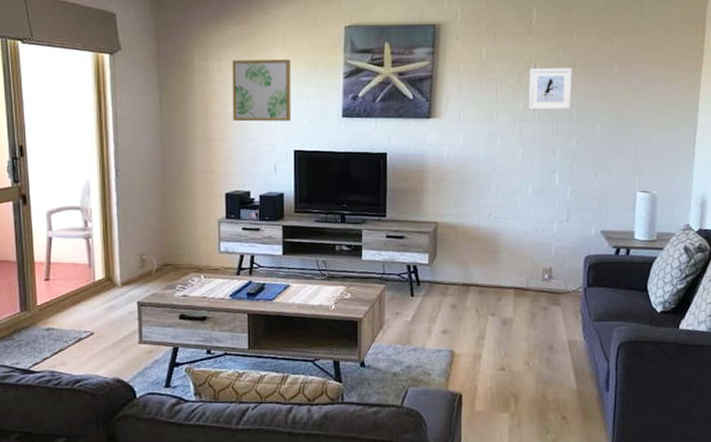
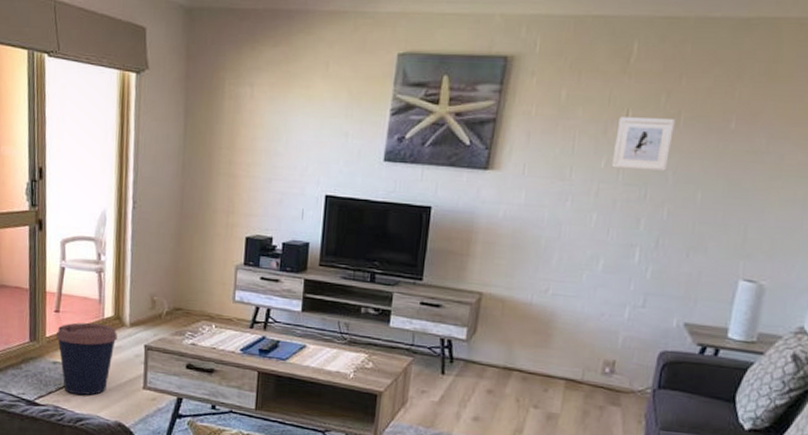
coffee cup: none [47,286,110,358] -> present [55,322,117,396]
wall art: present [232,59,291,122] -> none [261,87,331,161]

